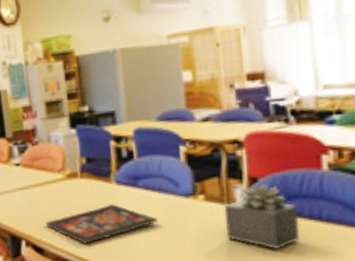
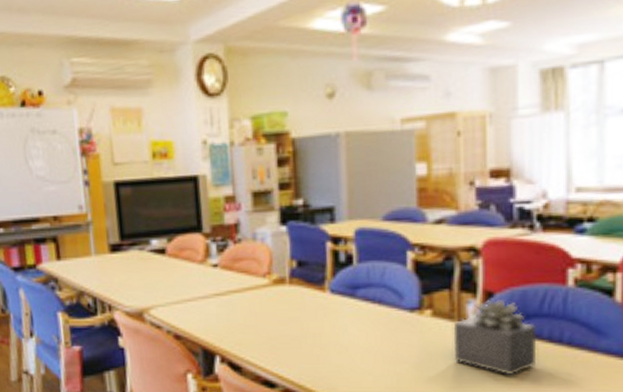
board game: present [45,204,159,244] -> none [245,316,377,363]

